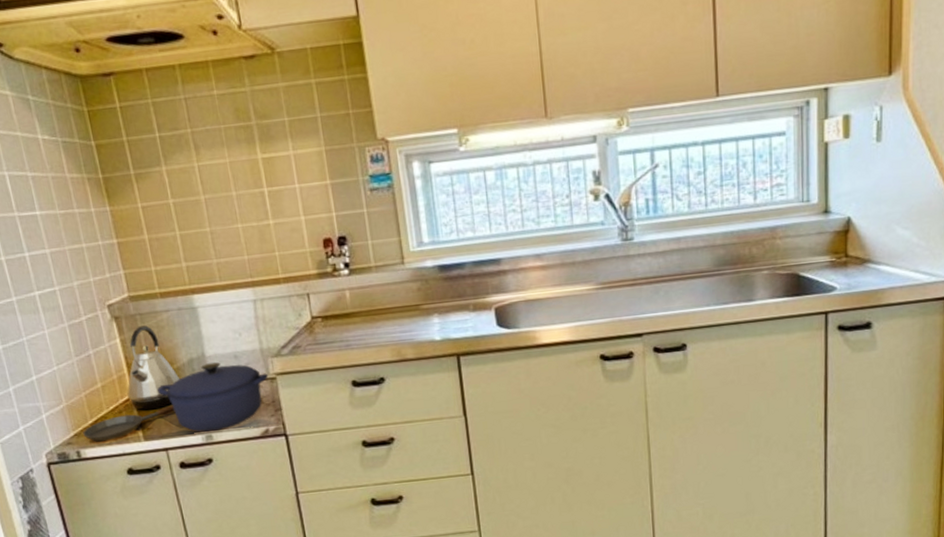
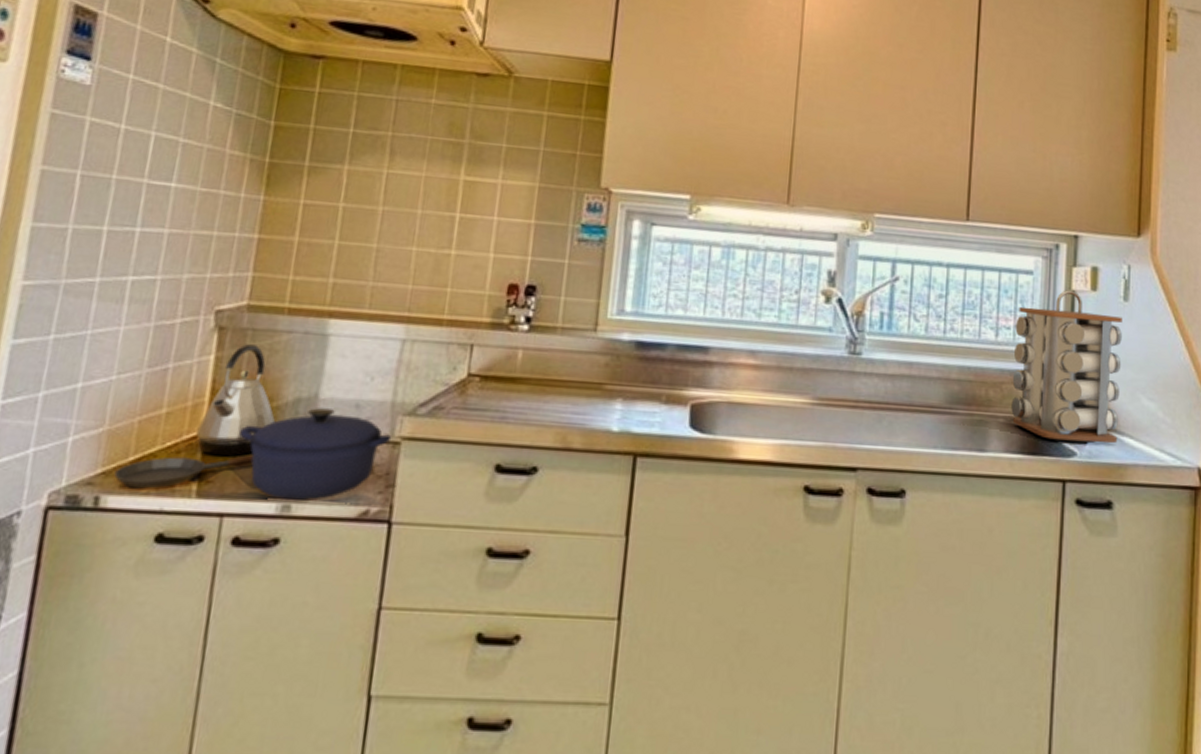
spice rack: none [772,142,876,281] -> present [1011,290,1122,444]

